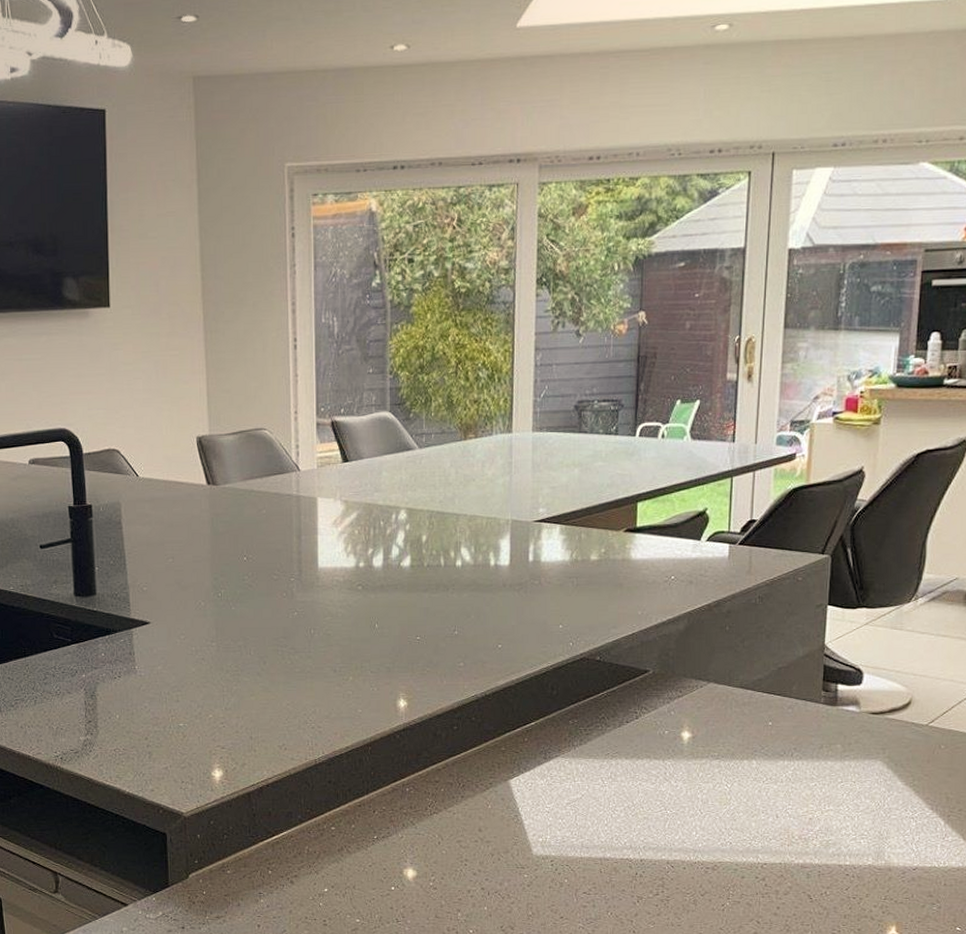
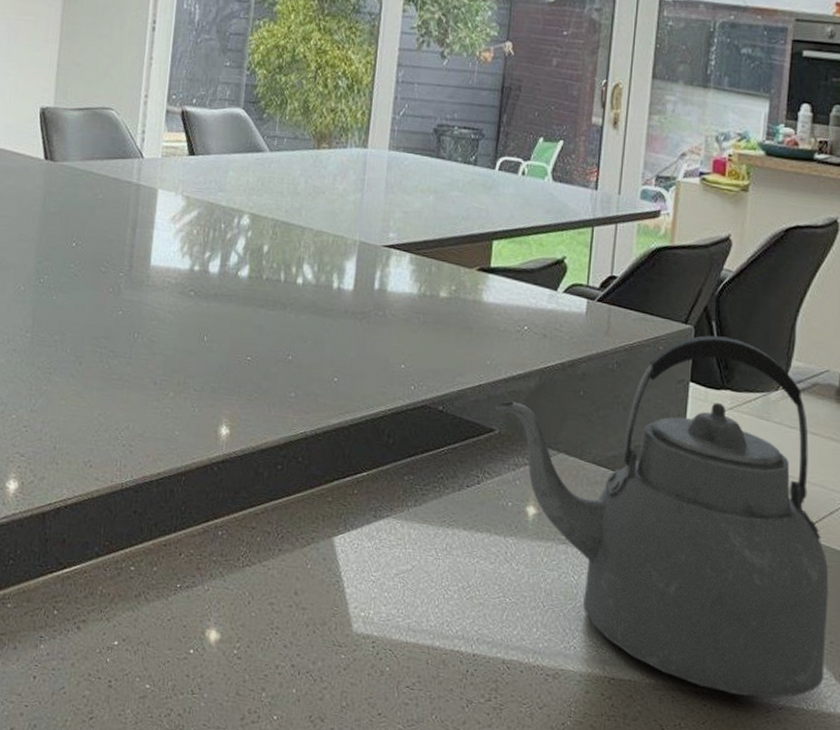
kettle: none [648,561,958,864] -> present [495,335,829,699]

